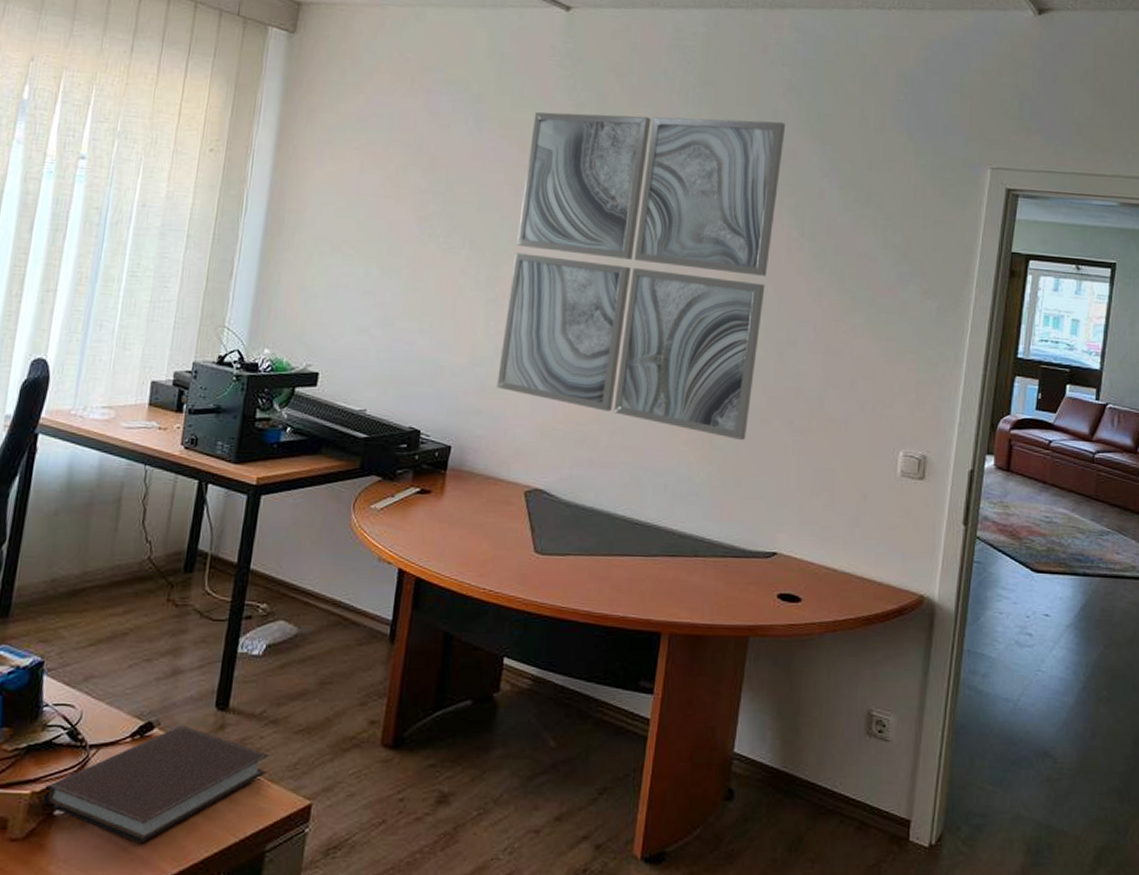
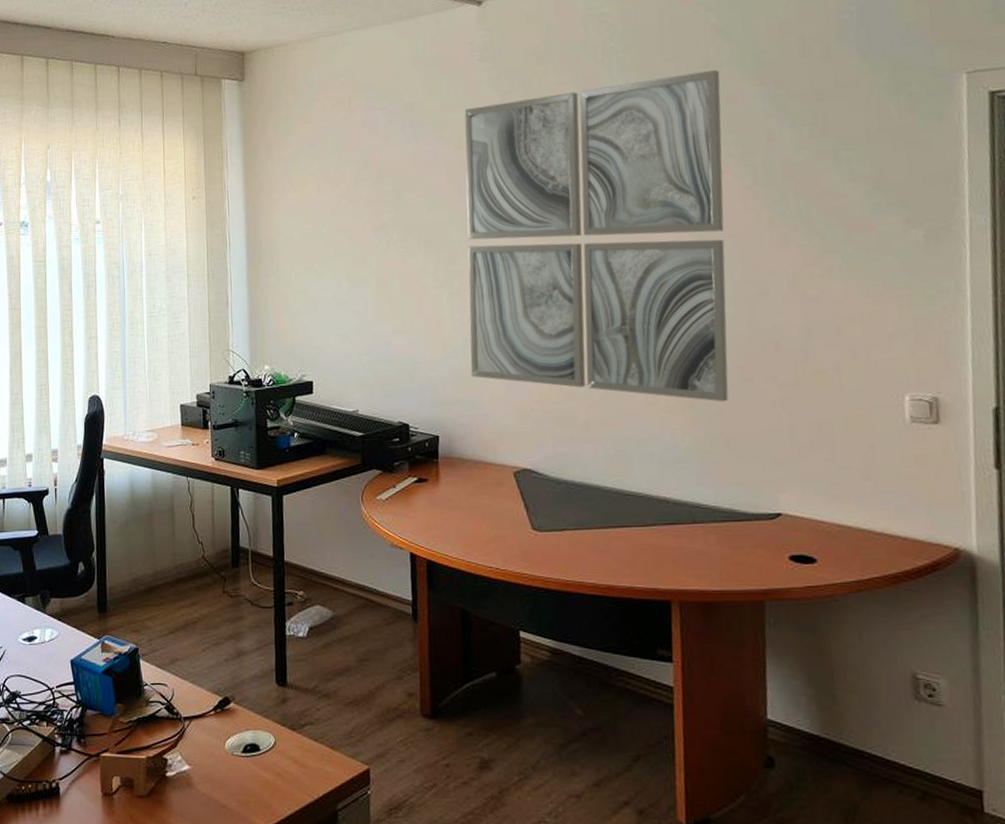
notebook: present [42,725,269,843] -> none [156,699,328,801]

